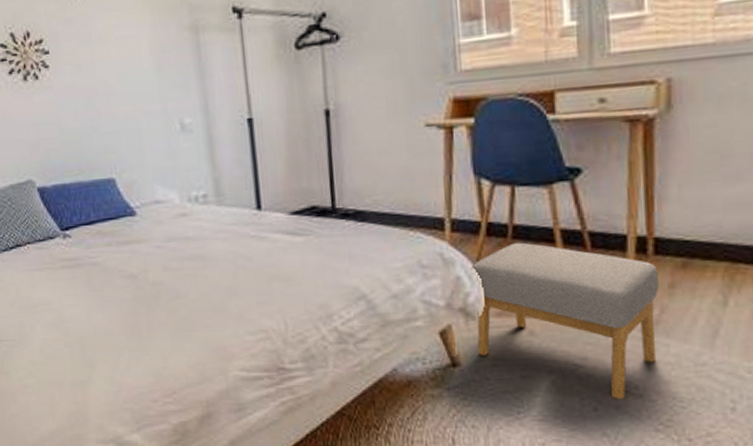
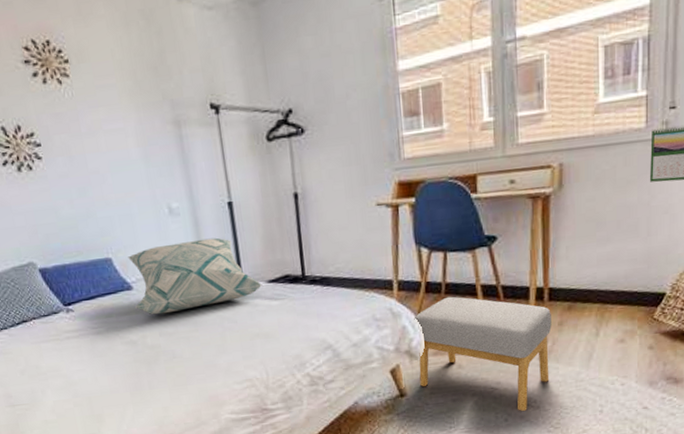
decorative pillow: none [133,159,284,246] -> present [128,237,263,315]

